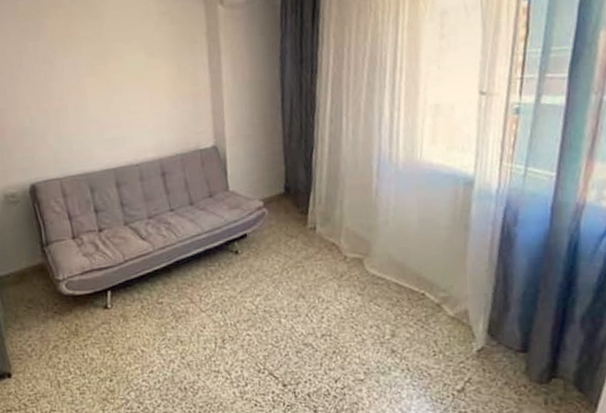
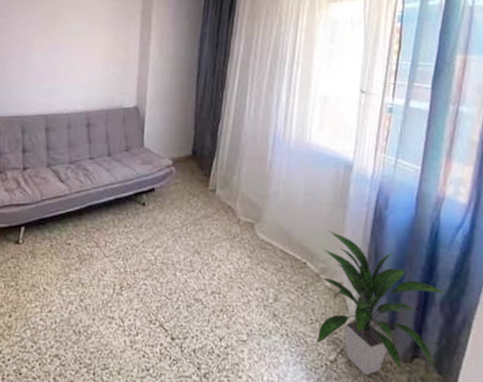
indoor plant: none [440,256,588,401] -> present [316,230,446,376]

